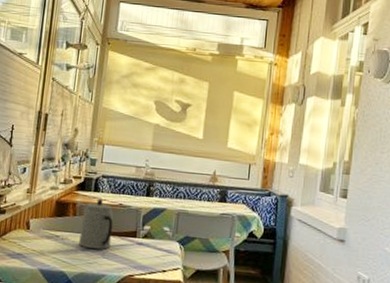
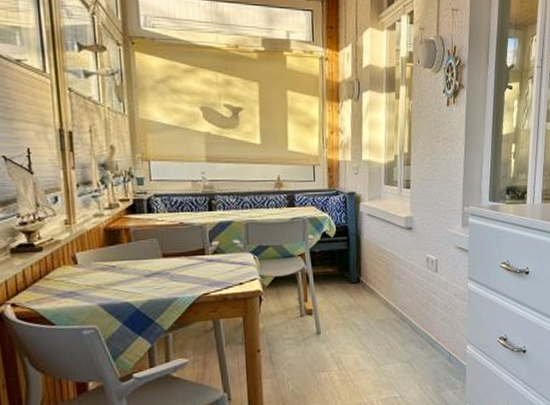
teapot: present [79,199,113,250] -> none [138,220,178,274]

